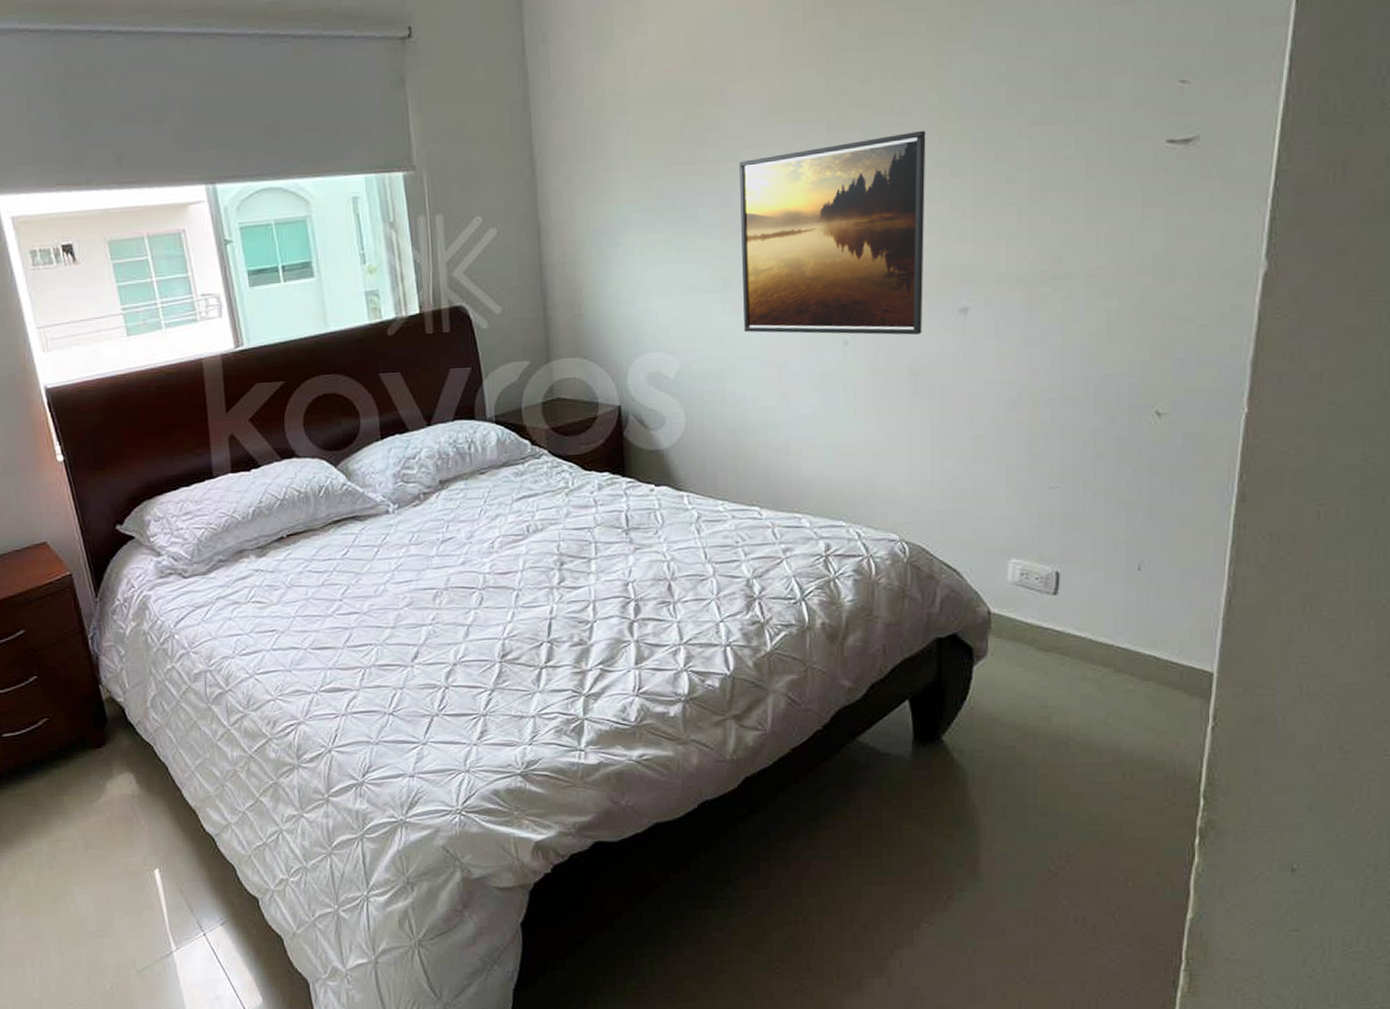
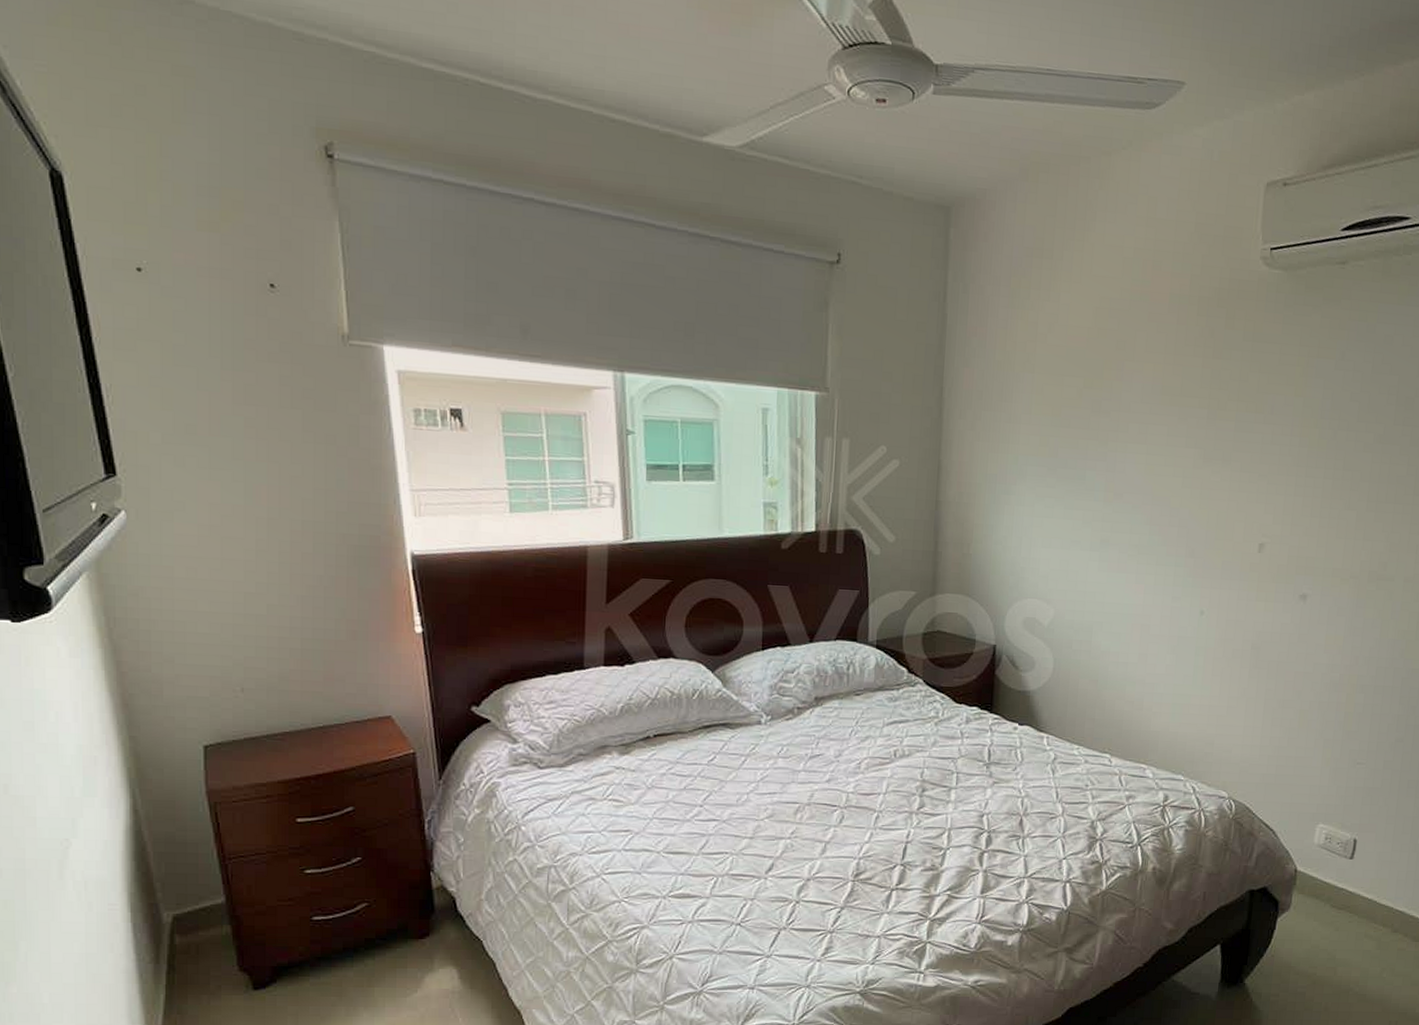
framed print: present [739,130,926,335] -> none [1115,431,1289,613]

